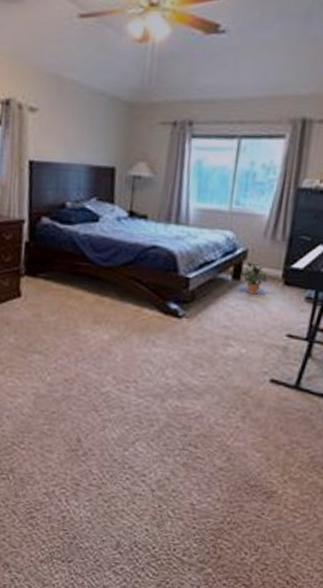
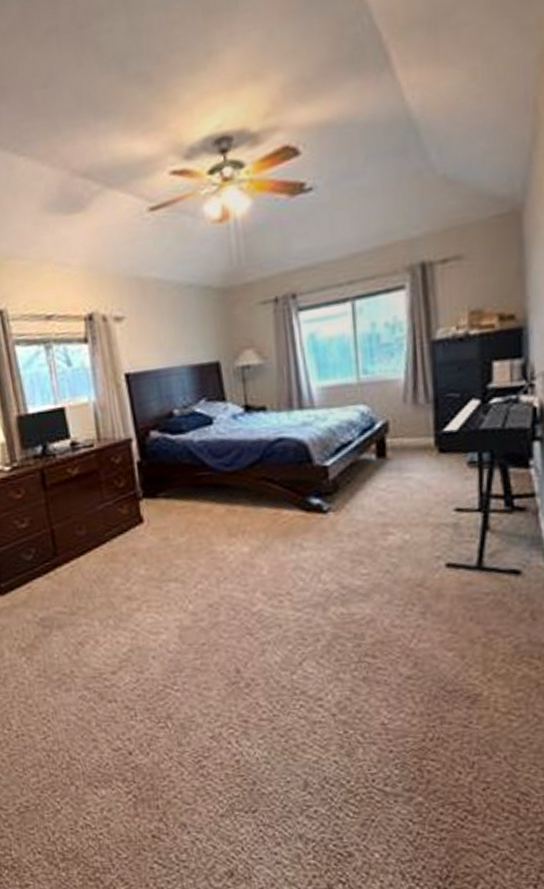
potted plant: present [239,262,273,295] -> none [384,435,424,471]

